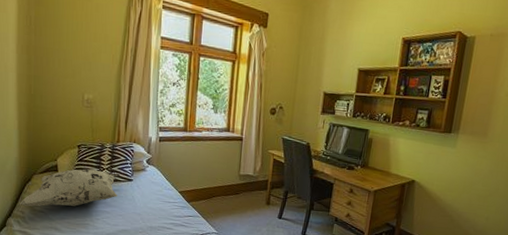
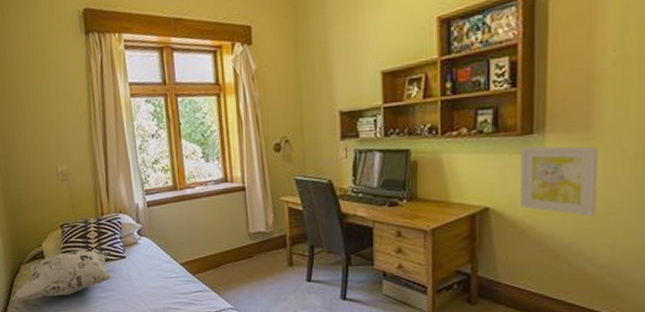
wall art: none [435,141,490,196] -> present [520,146,599,216]

